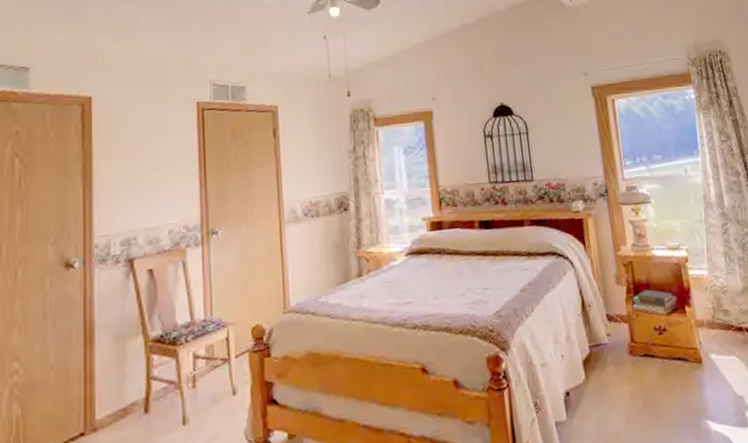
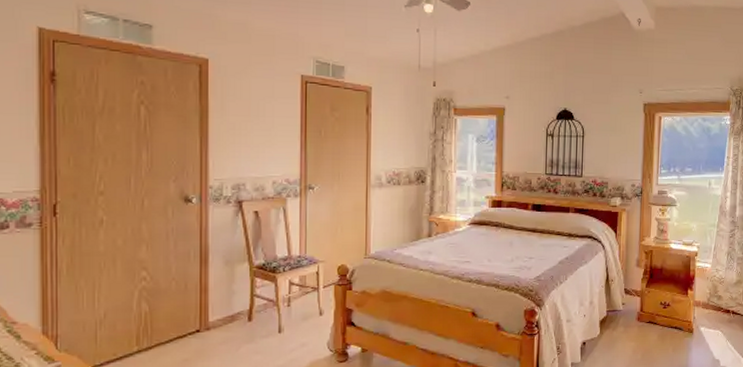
books: present [632,289,678,316] -> none [646,273,683,294]

